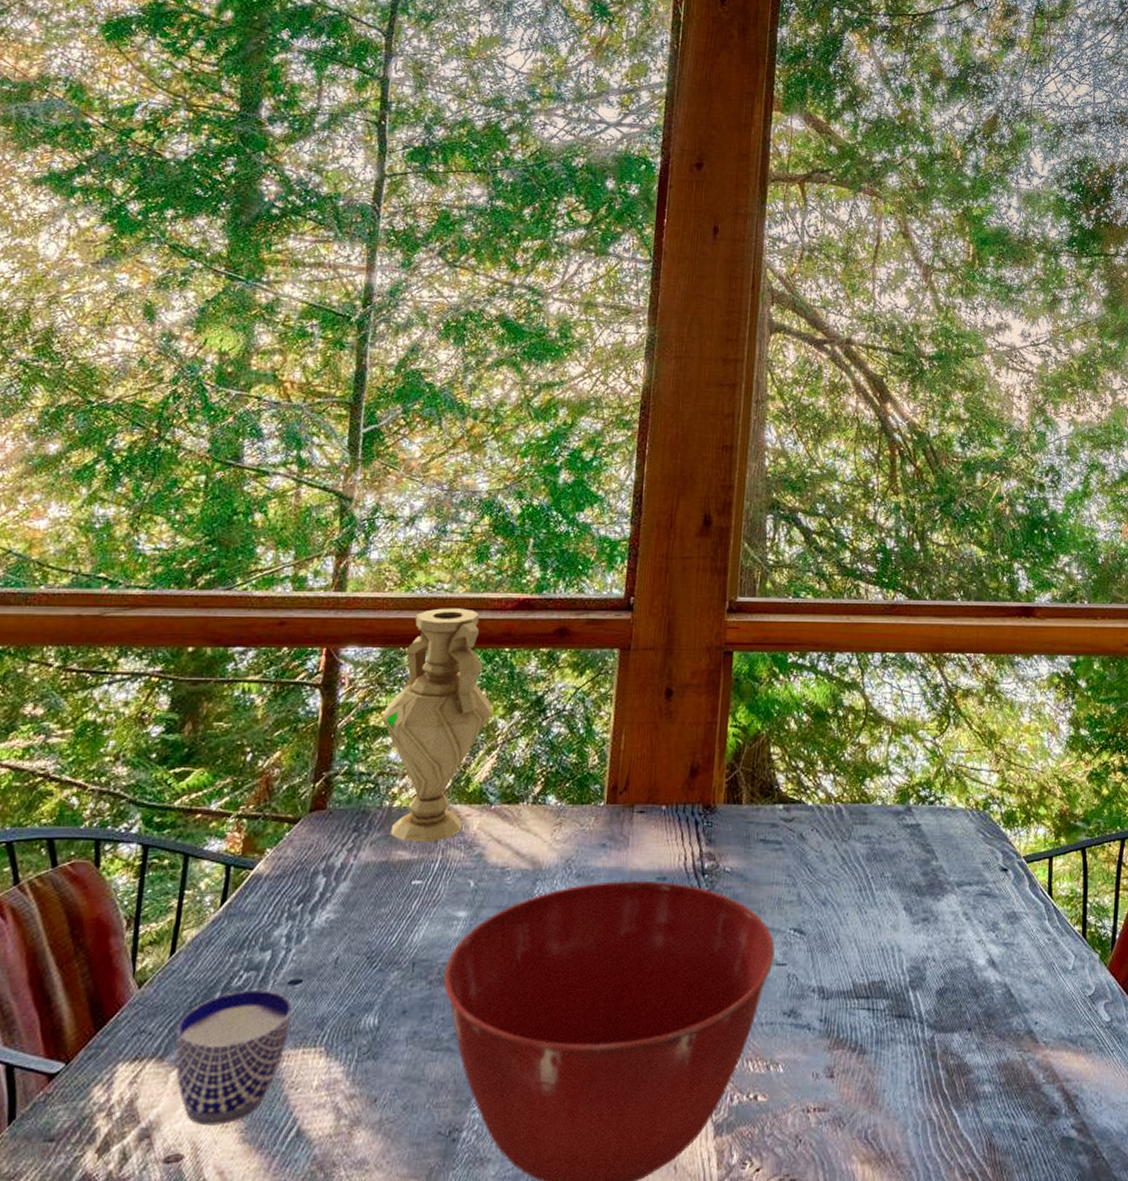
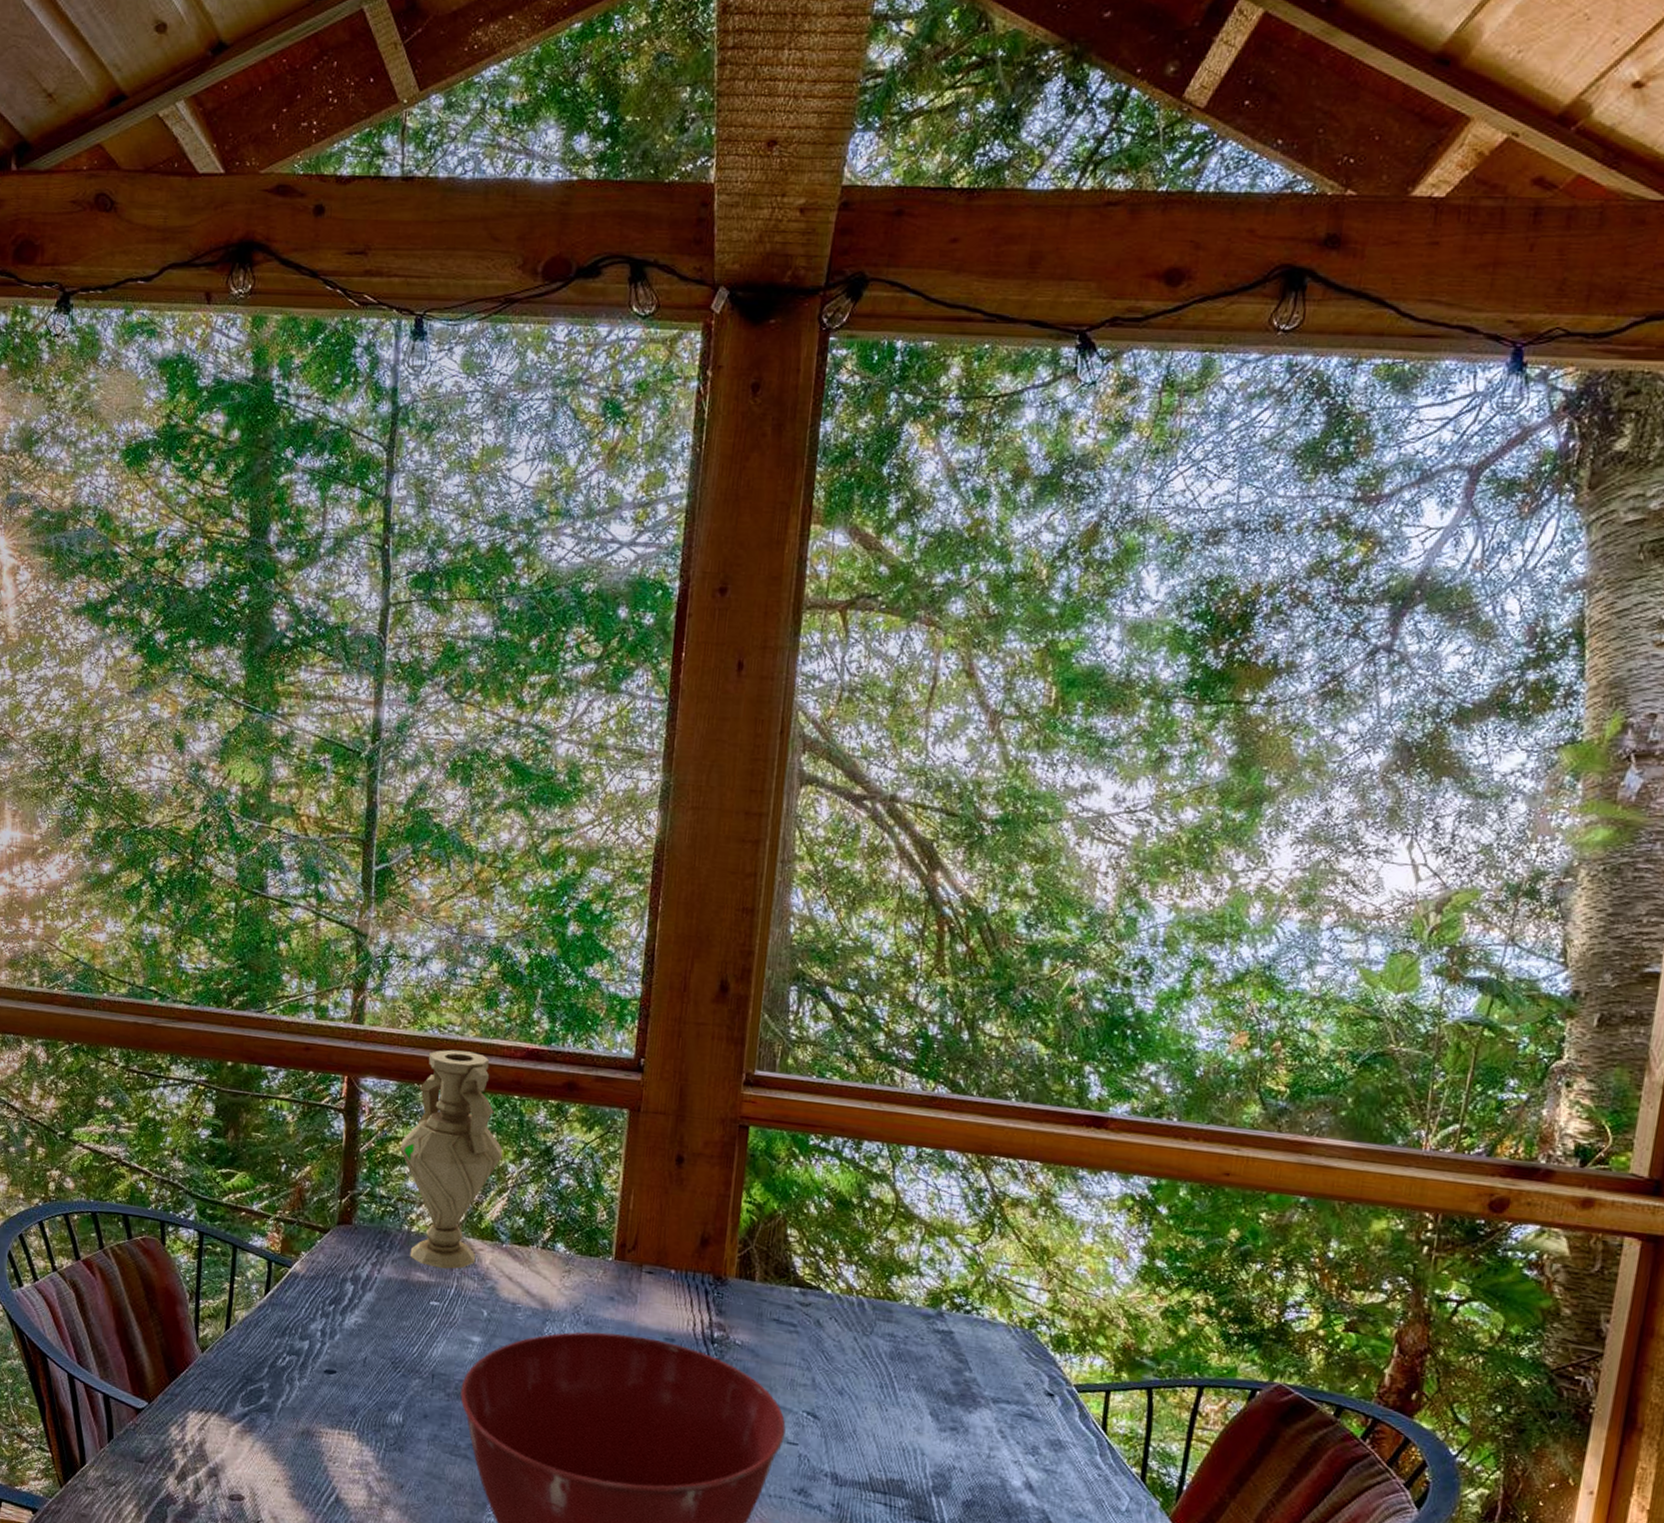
cup: present [175,989,293,1126] -> none [233,1370,329,1479]

